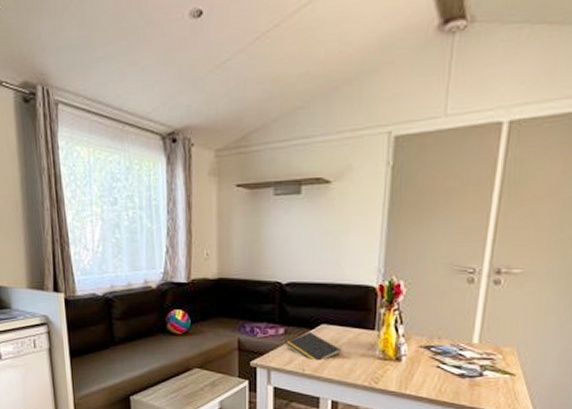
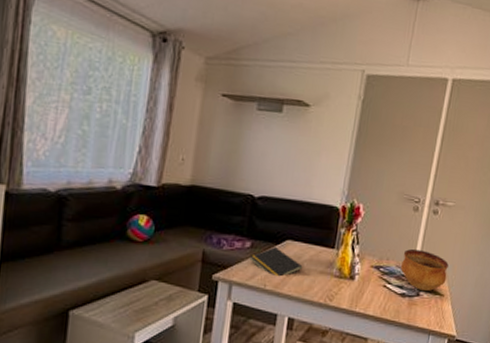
bowl: none [457,325,519,370] -> present [401,248,449,291]

